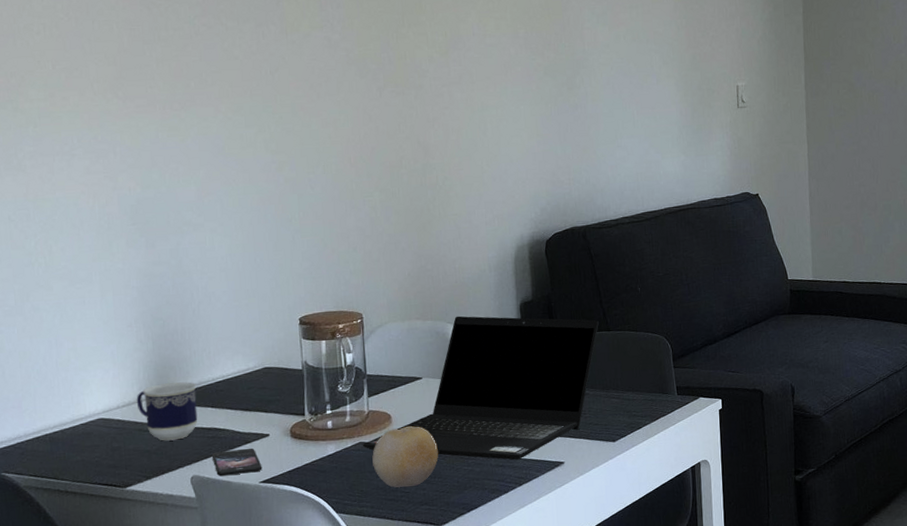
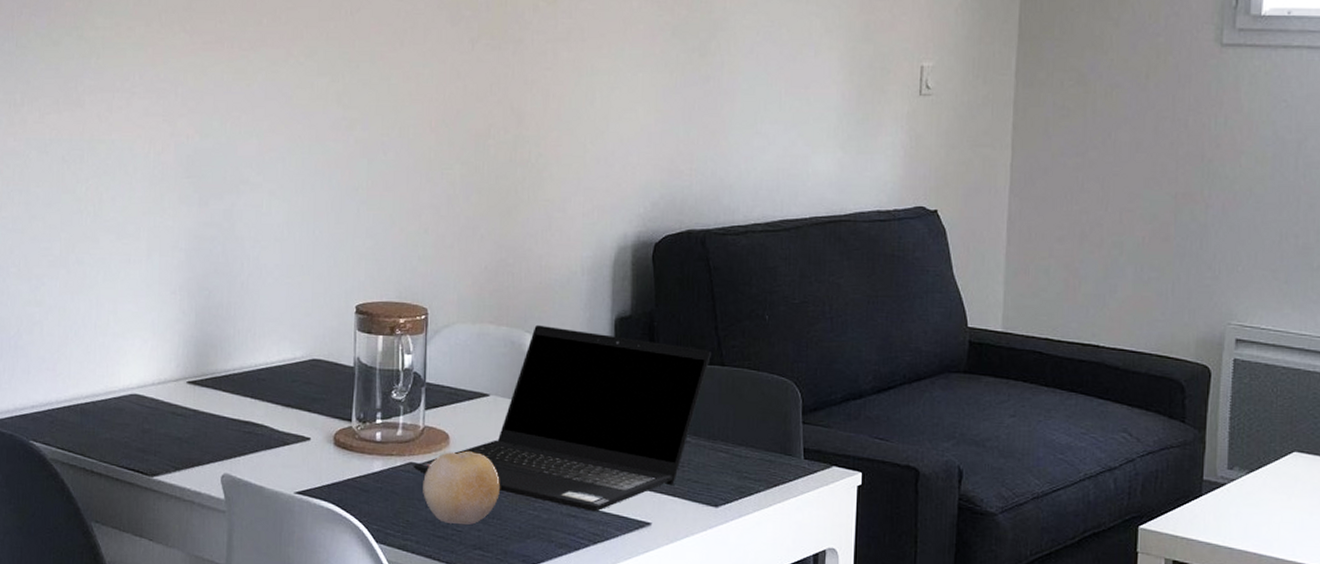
cup: present [136,382,198,441] -> none [172,363,237,430]
smartphone: present [211,448,262,477] -> none [246,450,299,481]

